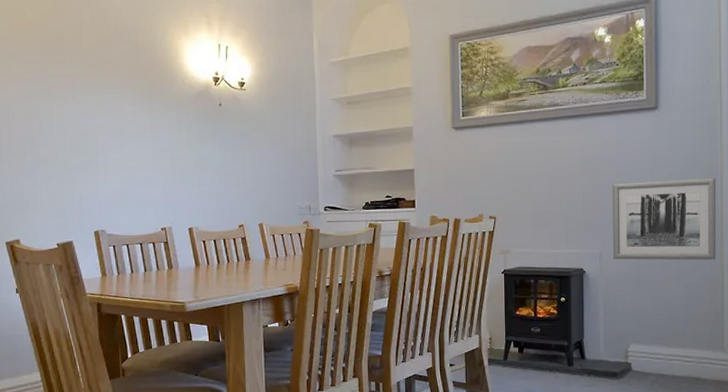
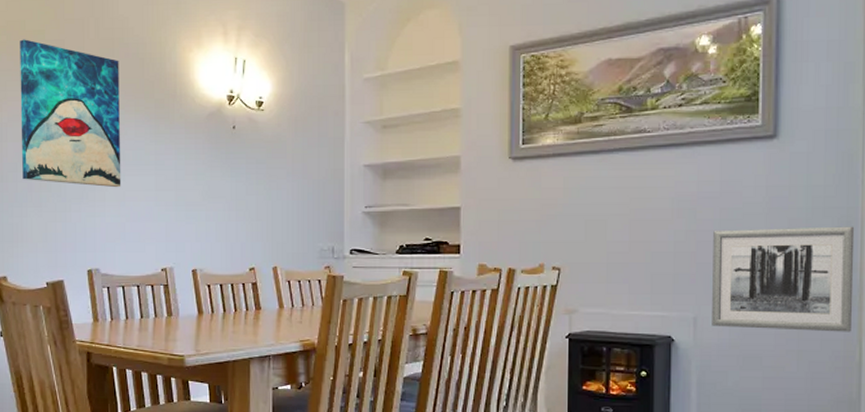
wall art: none [21,27,122,159] -> present [20,39,121,188]

